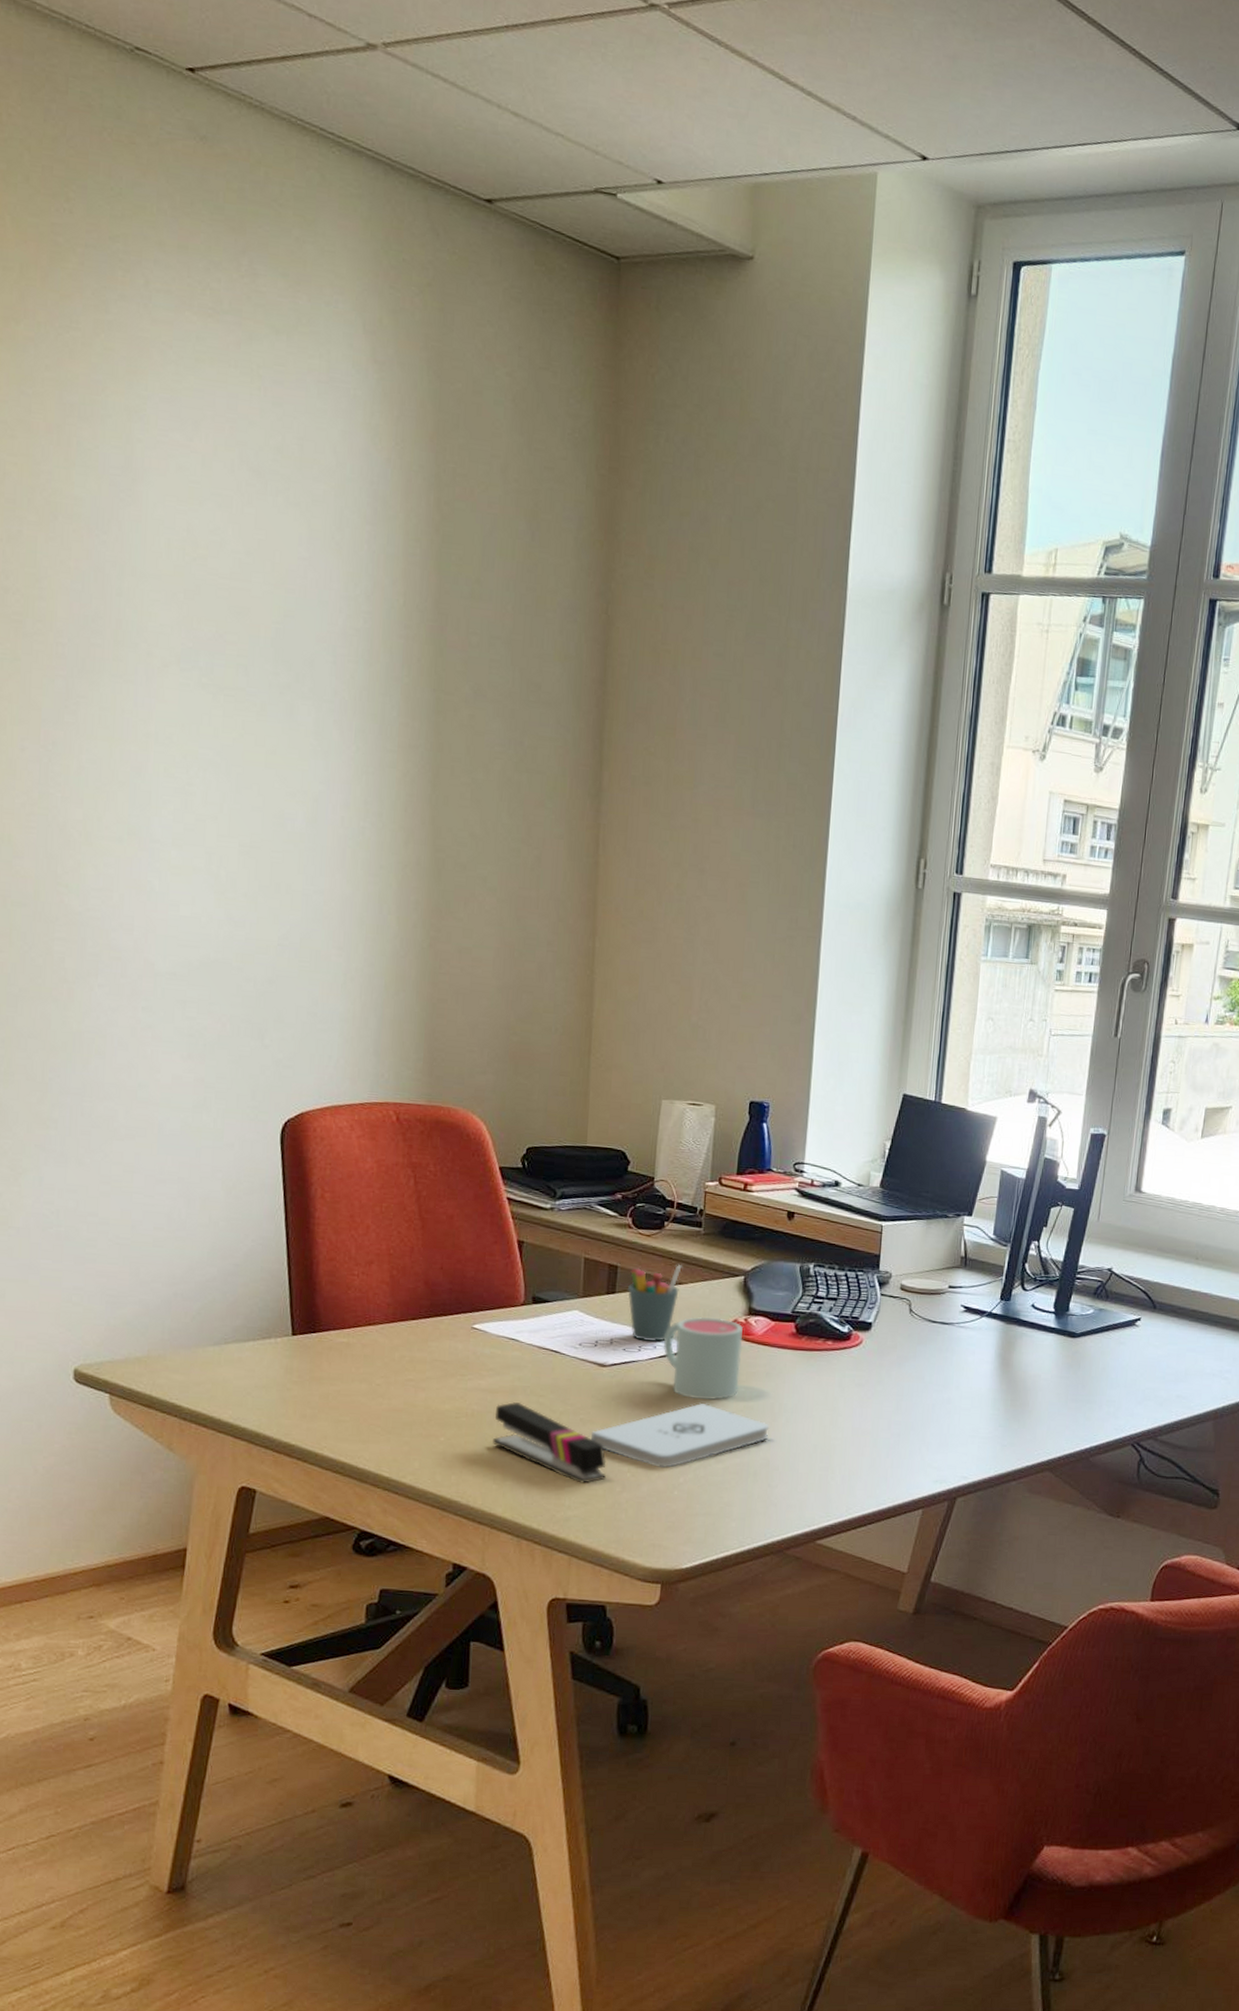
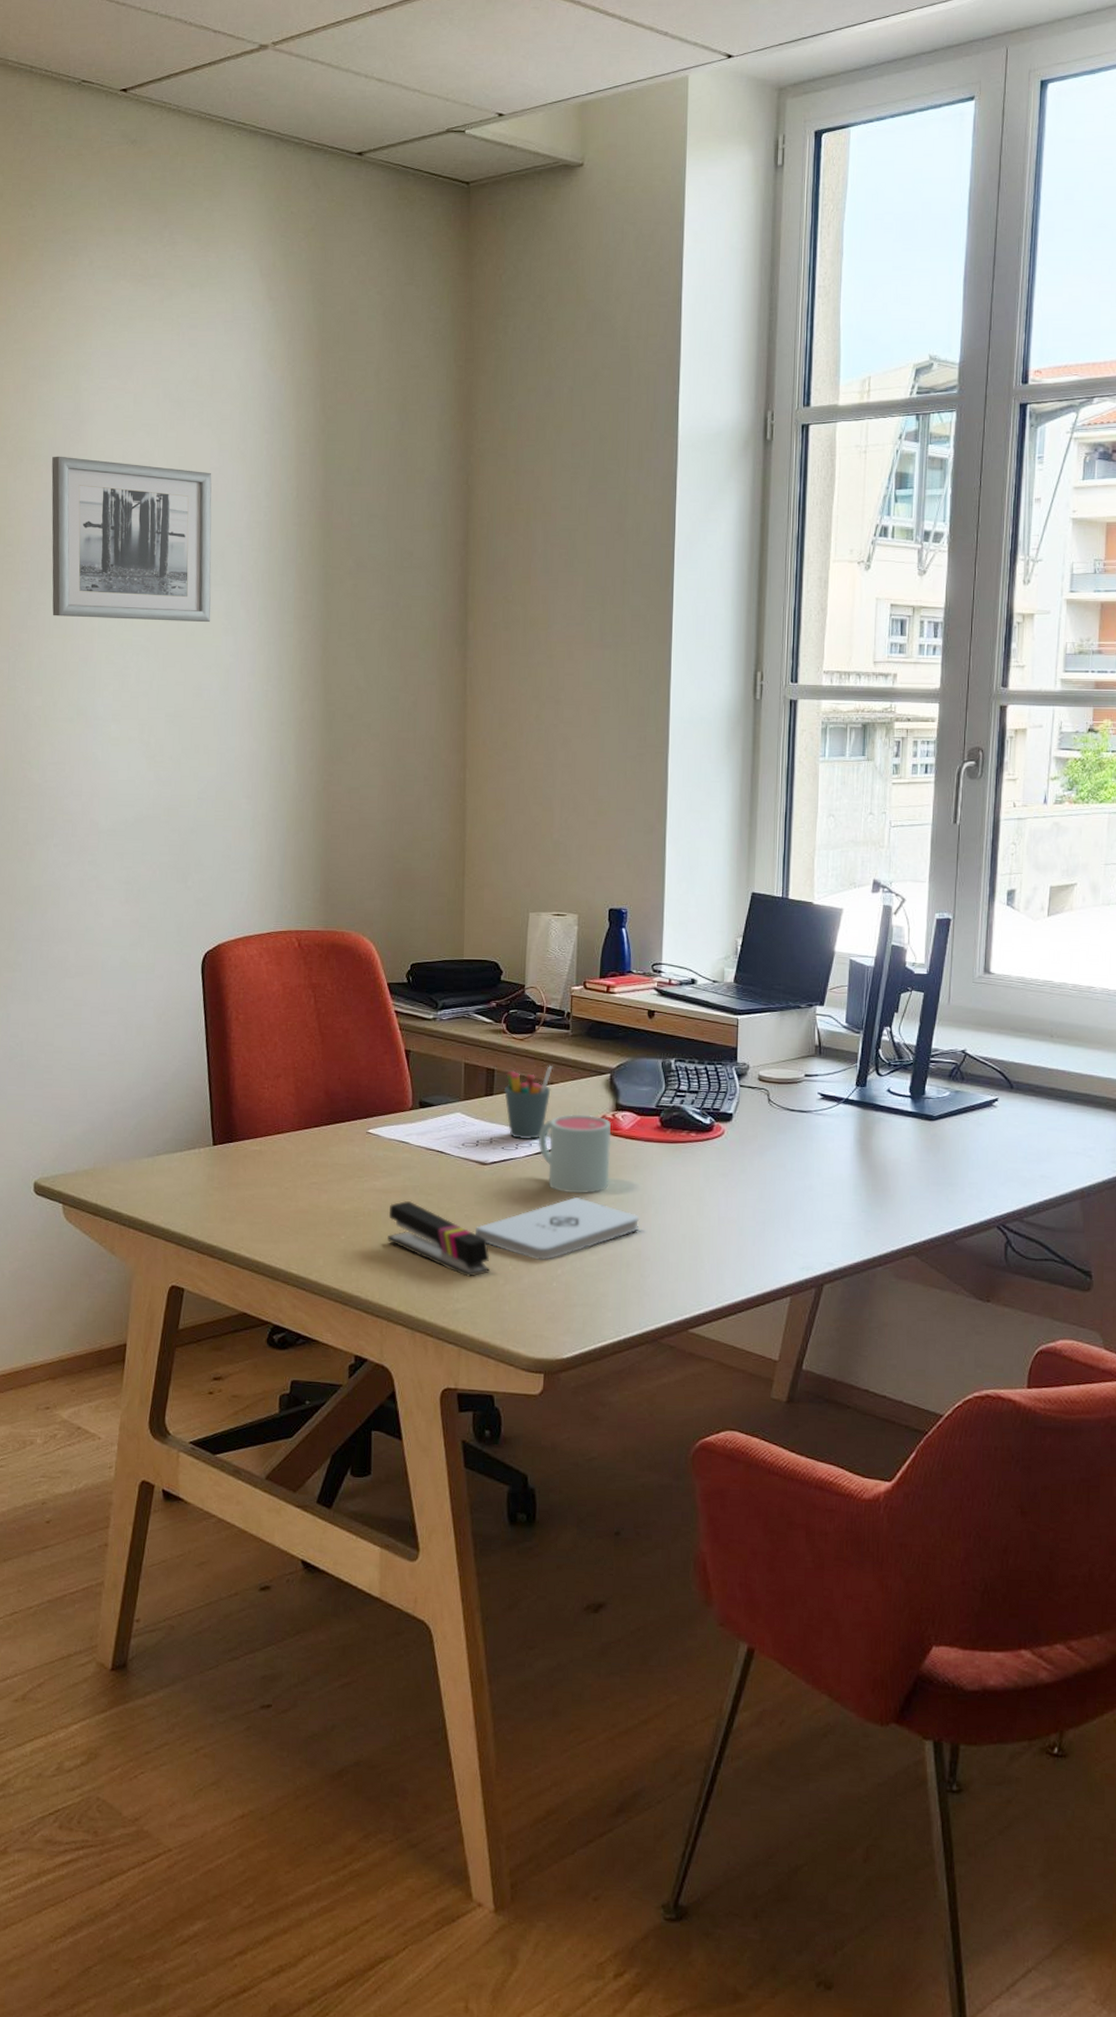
wall art: none [95,518,300,742] -> present [51,456,212,623]

